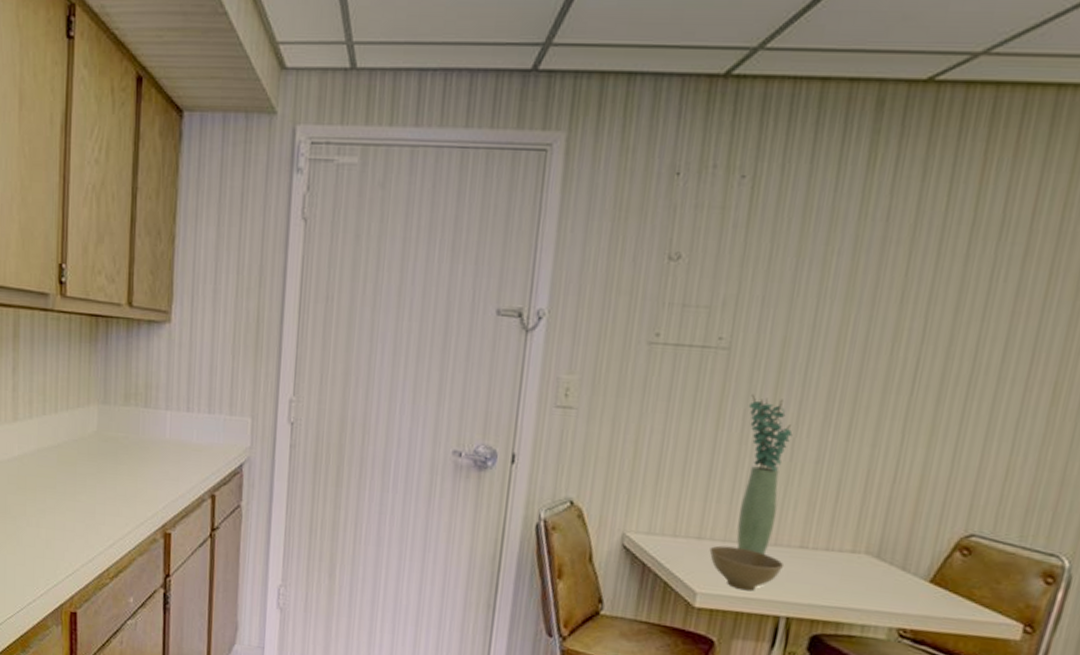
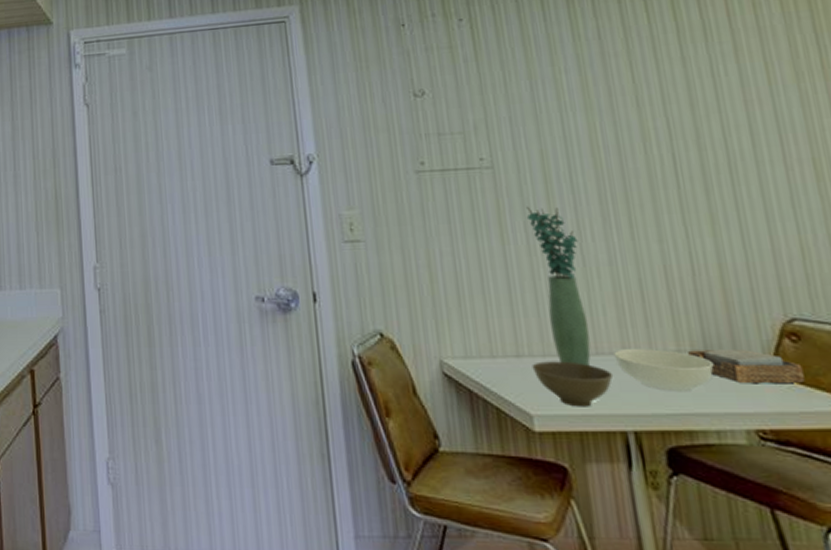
bowl: none [790,543,882,589] -> present [614,349,714,393]
napkin holder: none [860,552,963,594] -> present [687,350,805,384]

